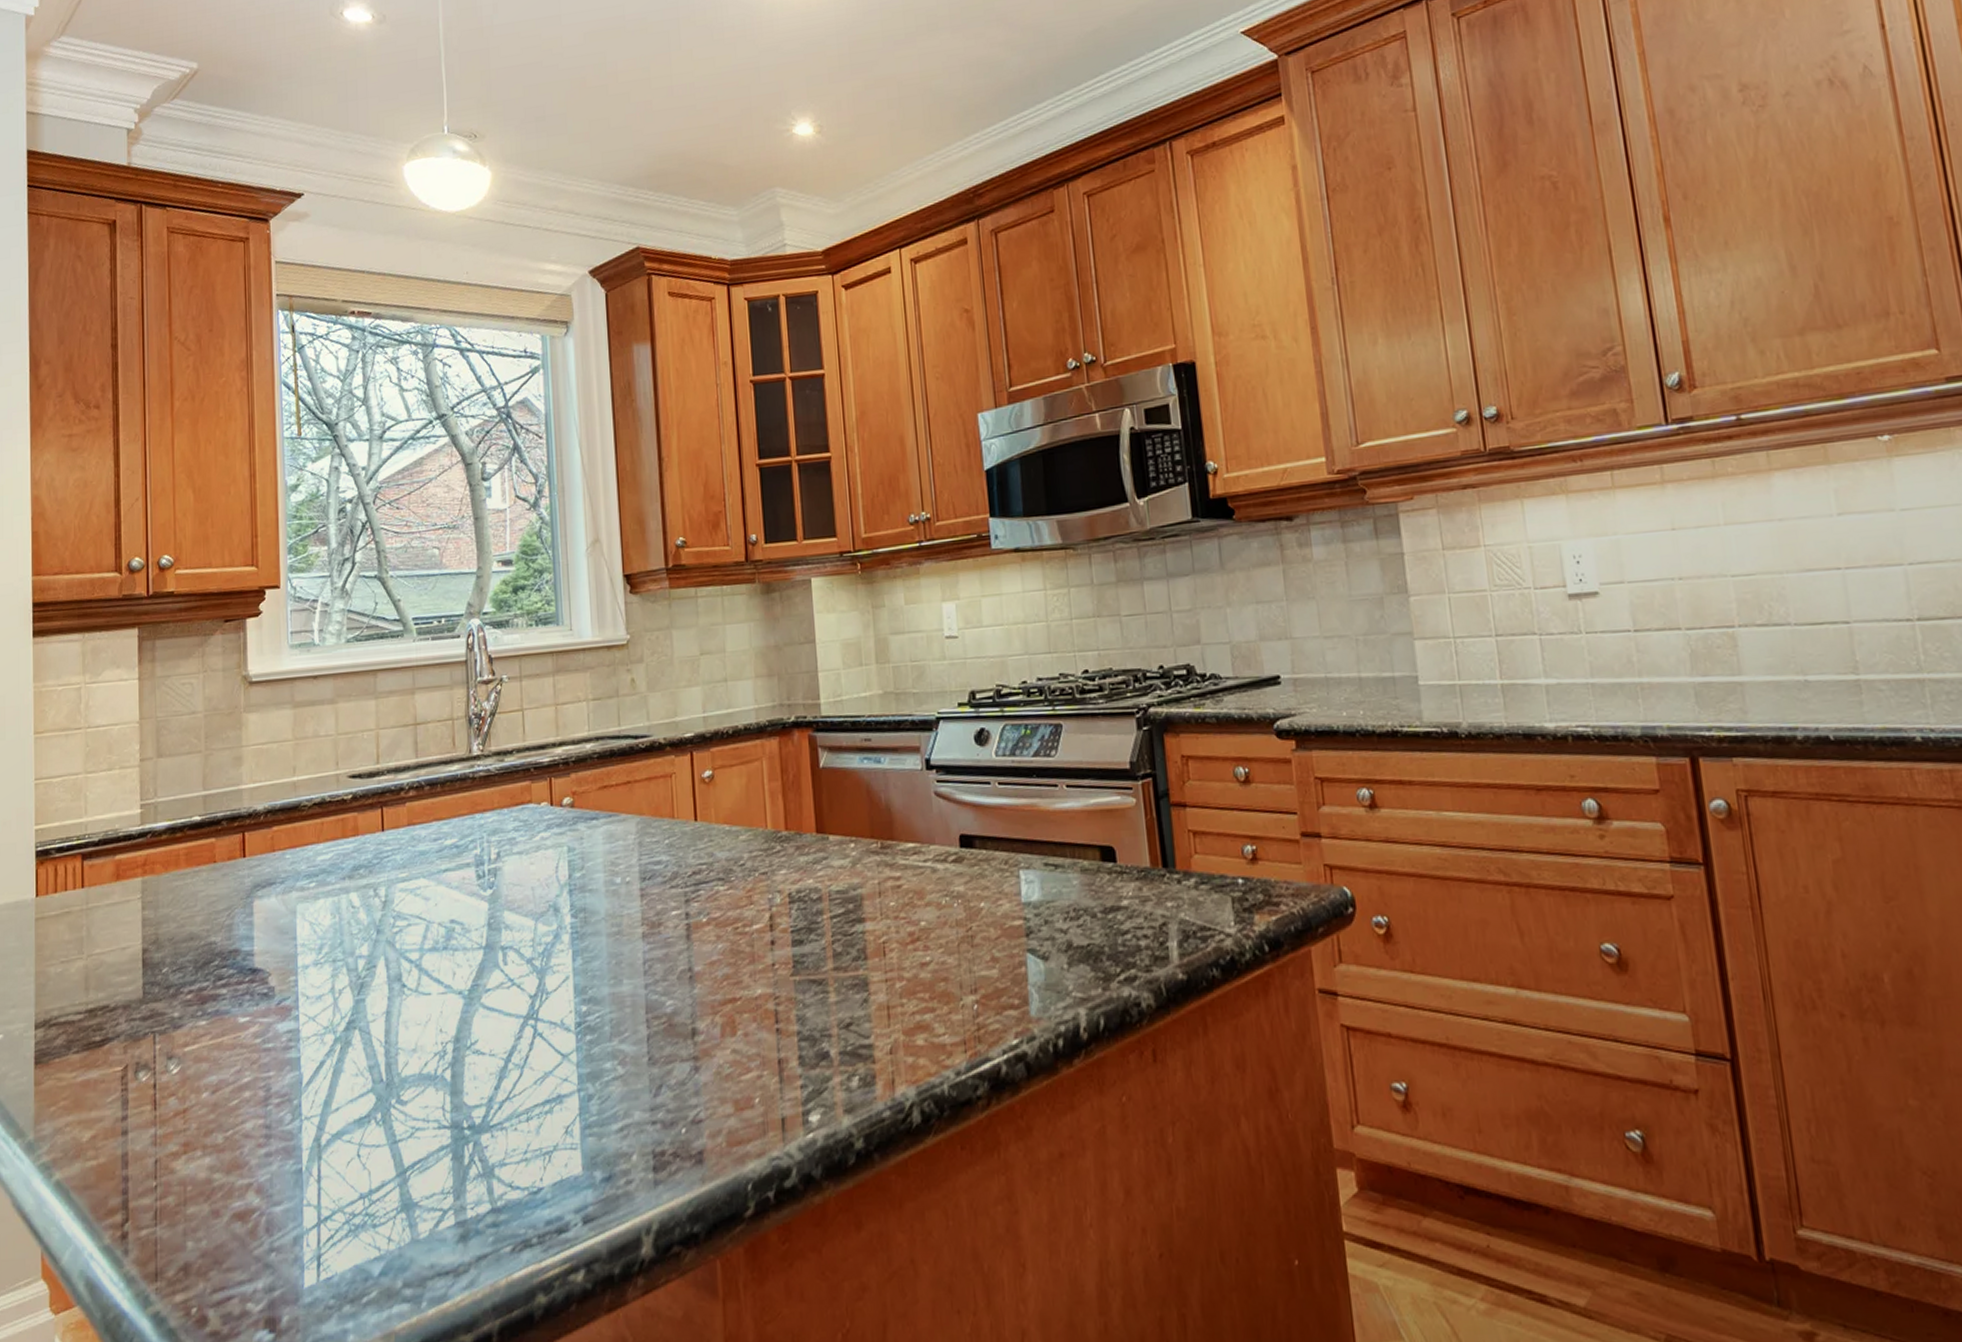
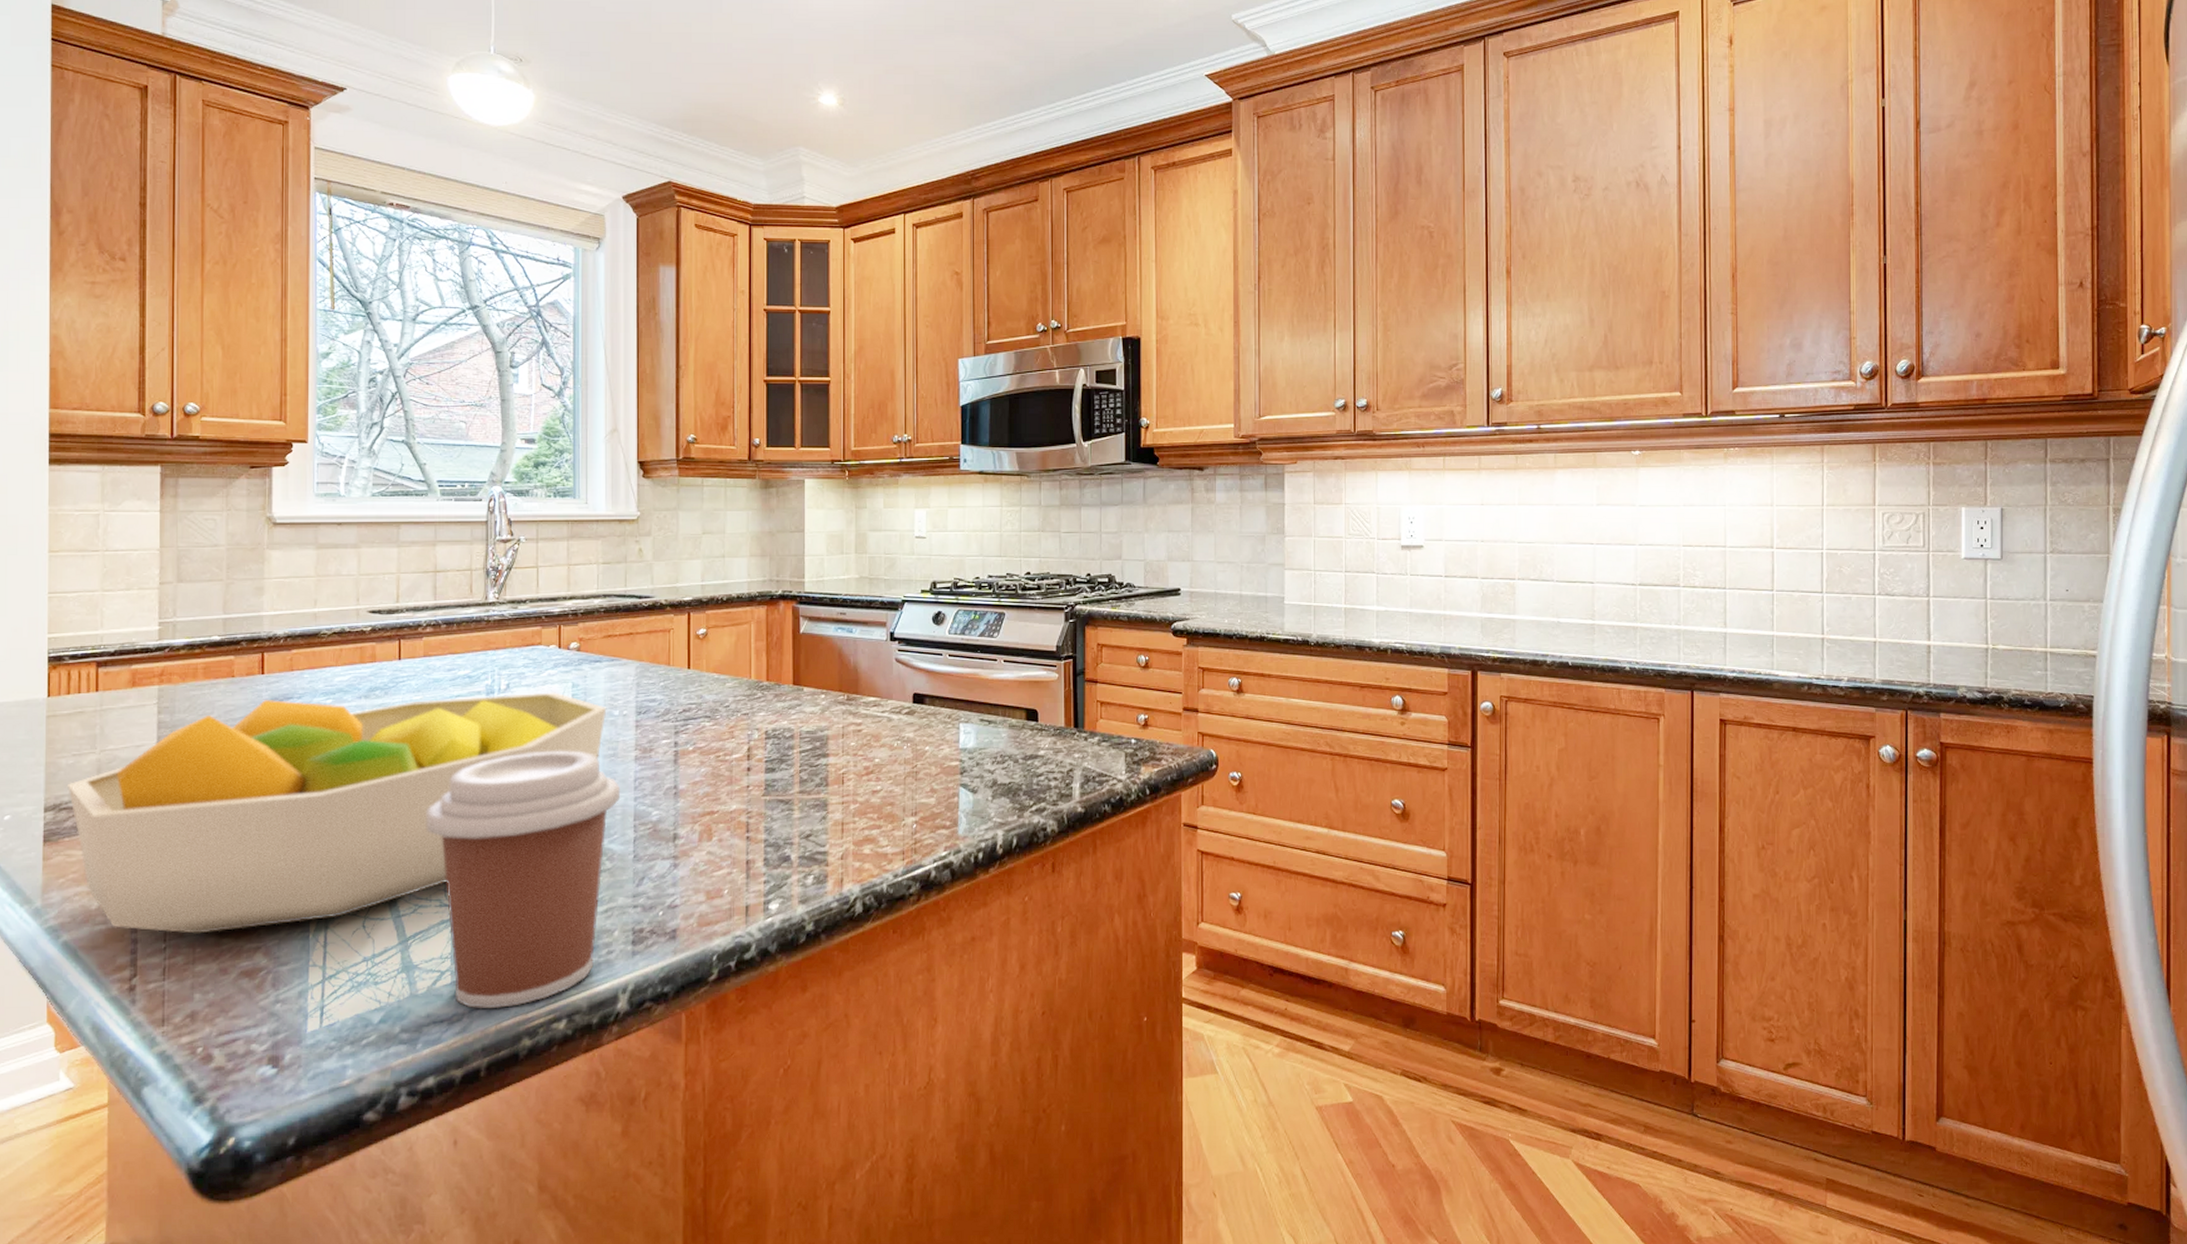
fruit bowl: none [55,859,608,1169] -> present [66,692,607,934]
coffee cup: none [418,930,630,1257] -> present [425,751,621,1009]

